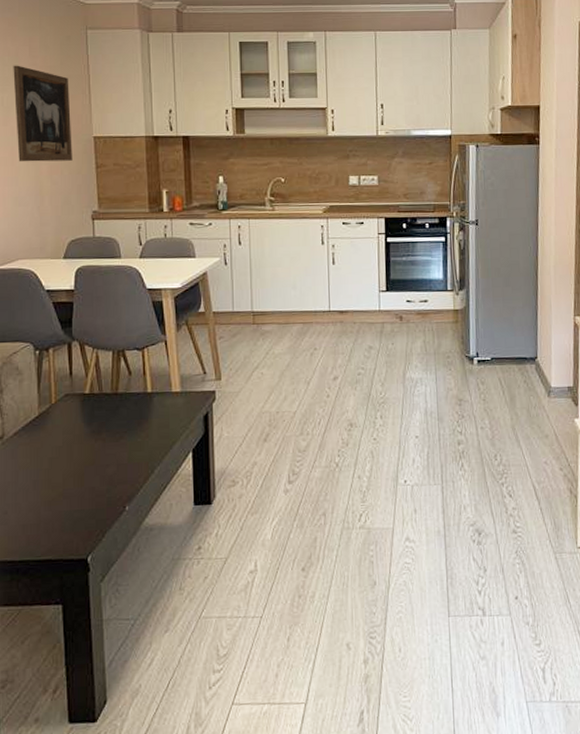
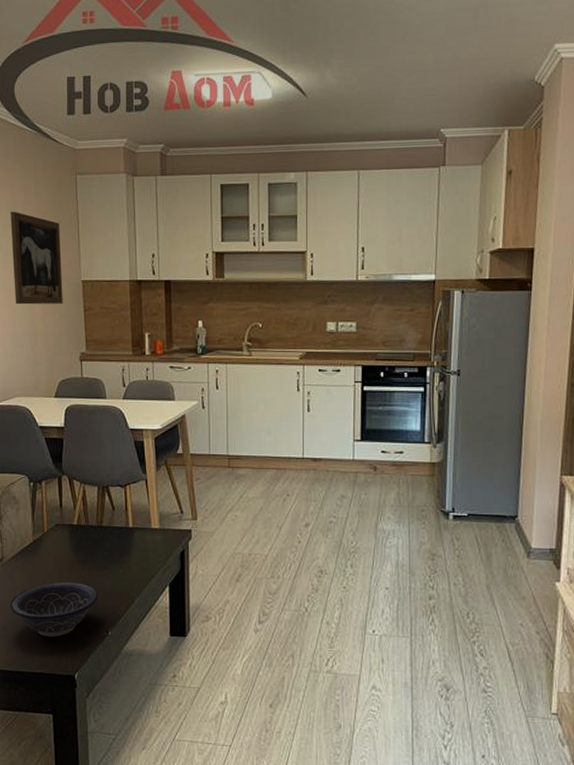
decorative bowl: none [12,456,114,519] -> present [10,582,98,638]

